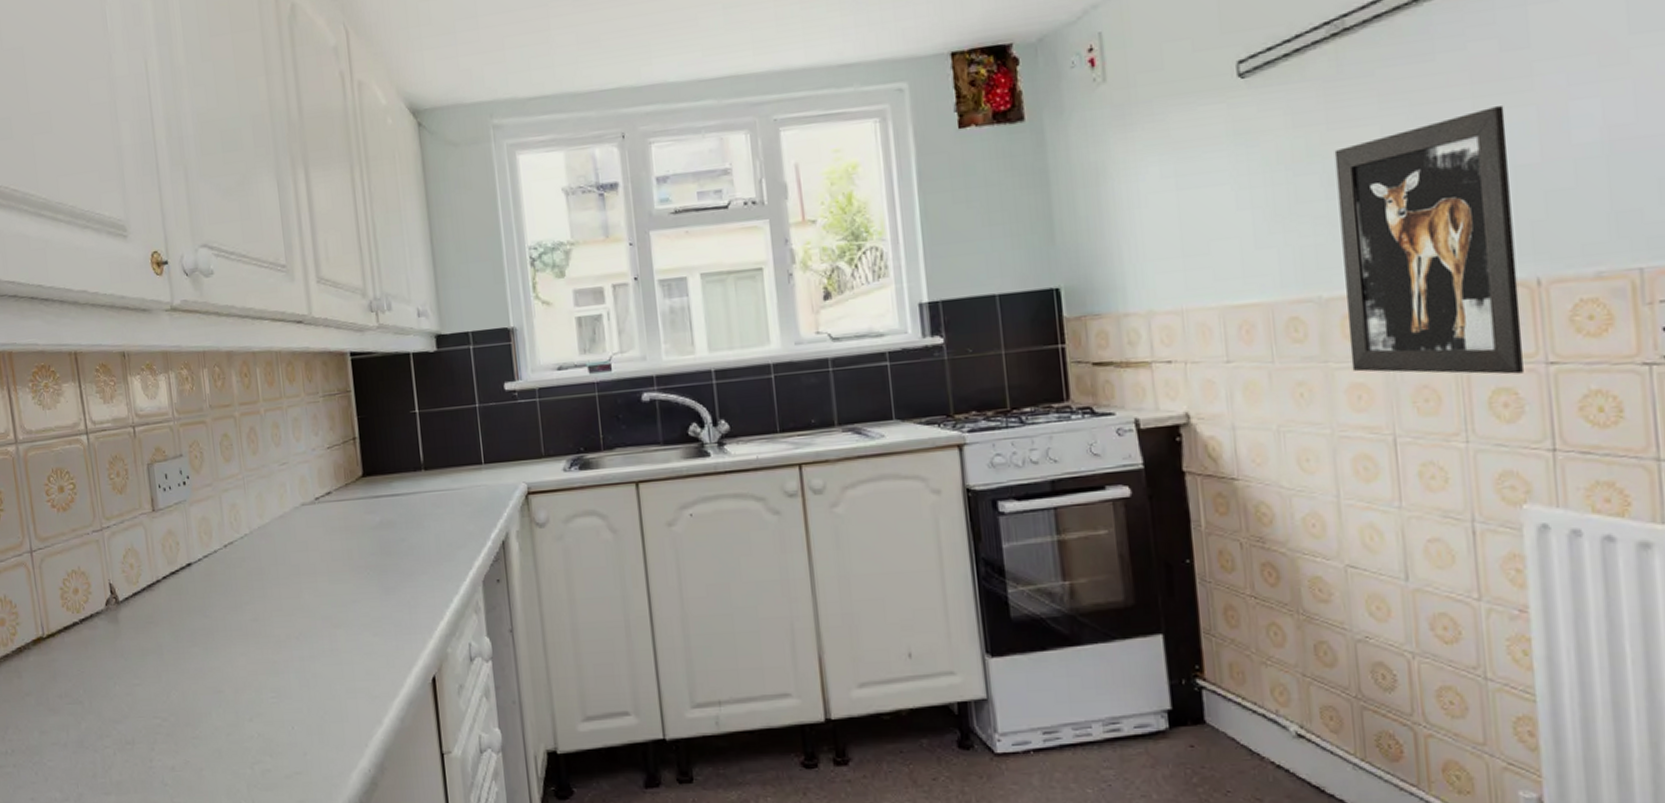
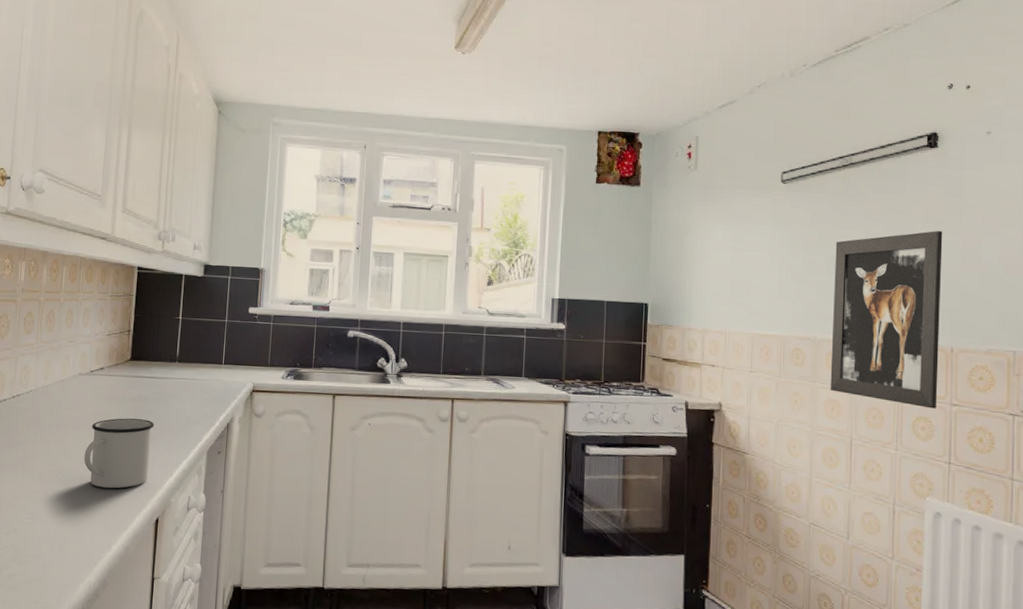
mug: none [326,551,413,647] -> present [84,418,154,489]

